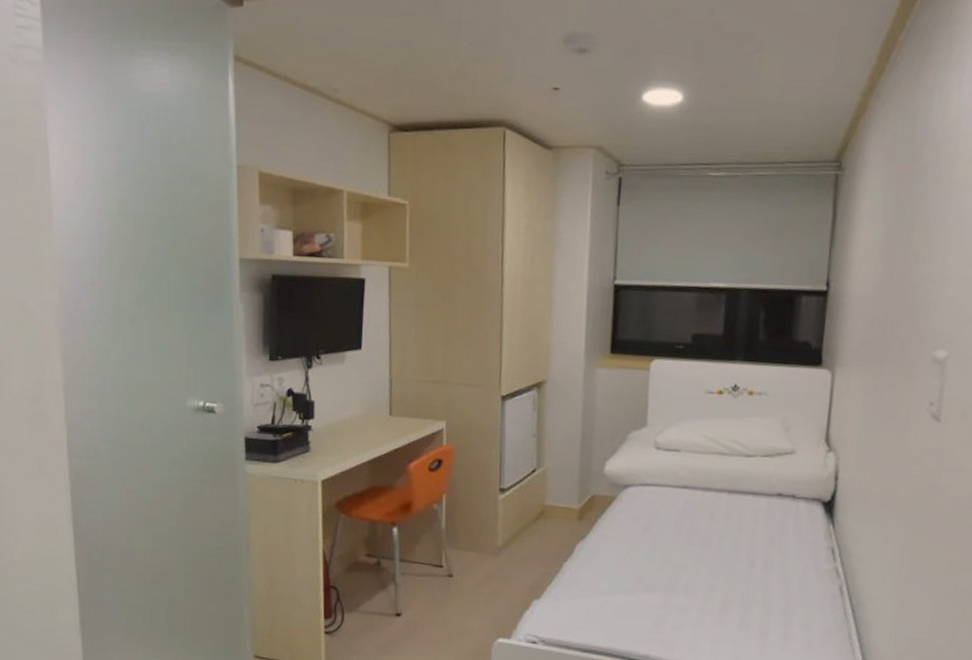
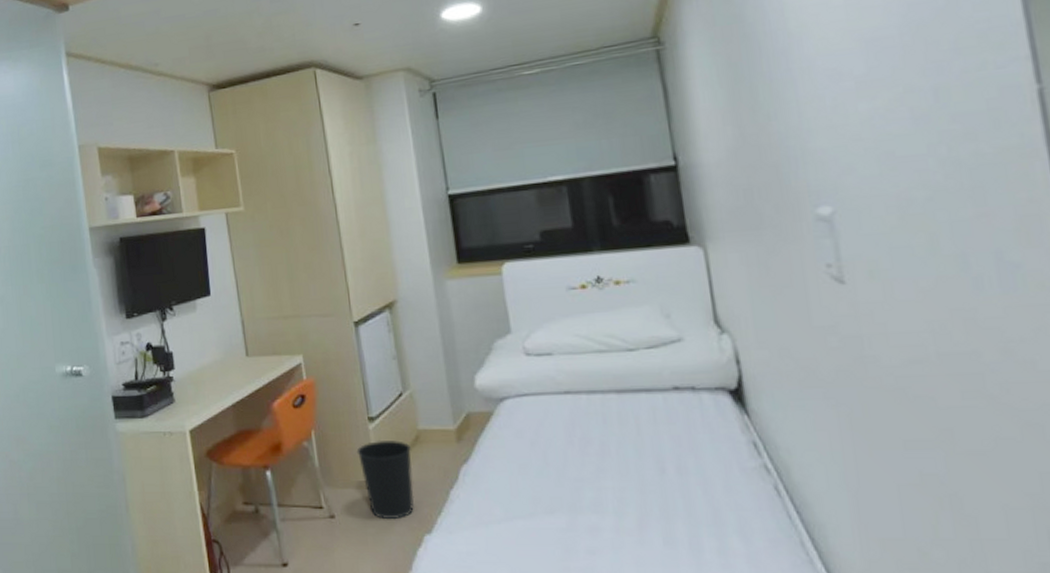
wastebasket: none [483,510,535,585] -> present [356,439,414,520]

